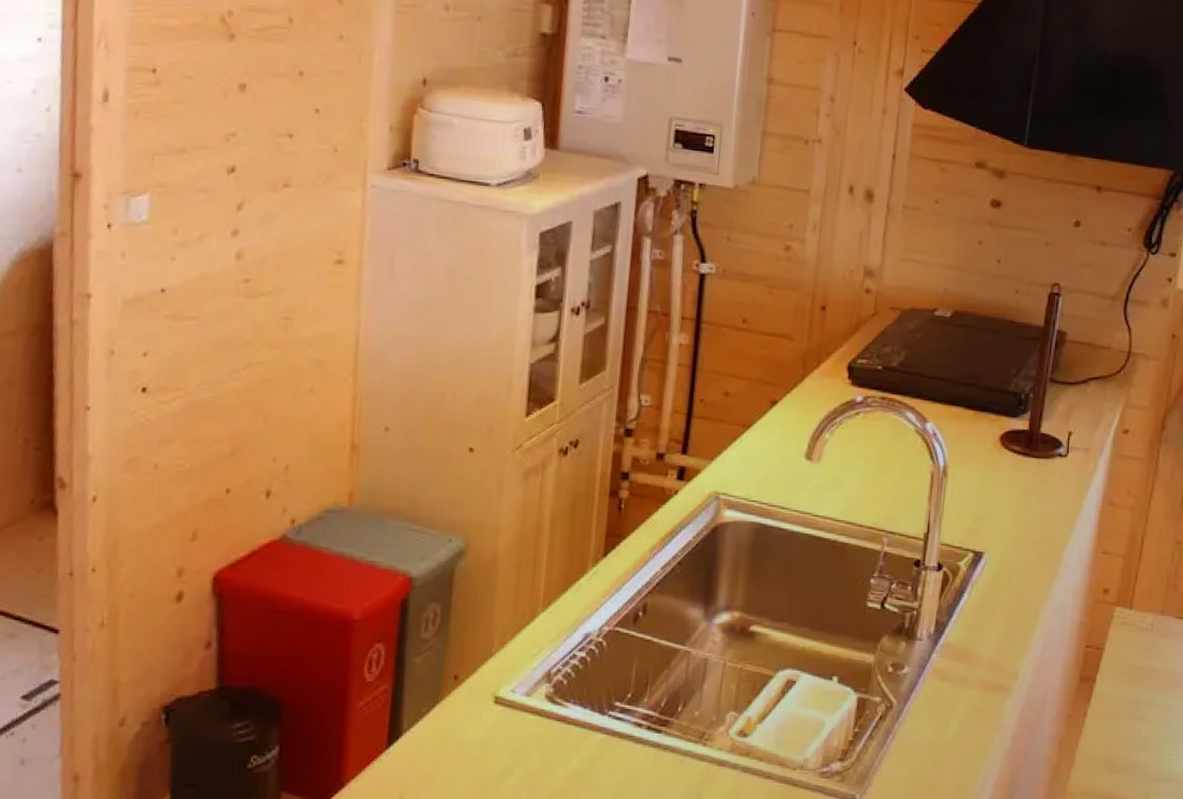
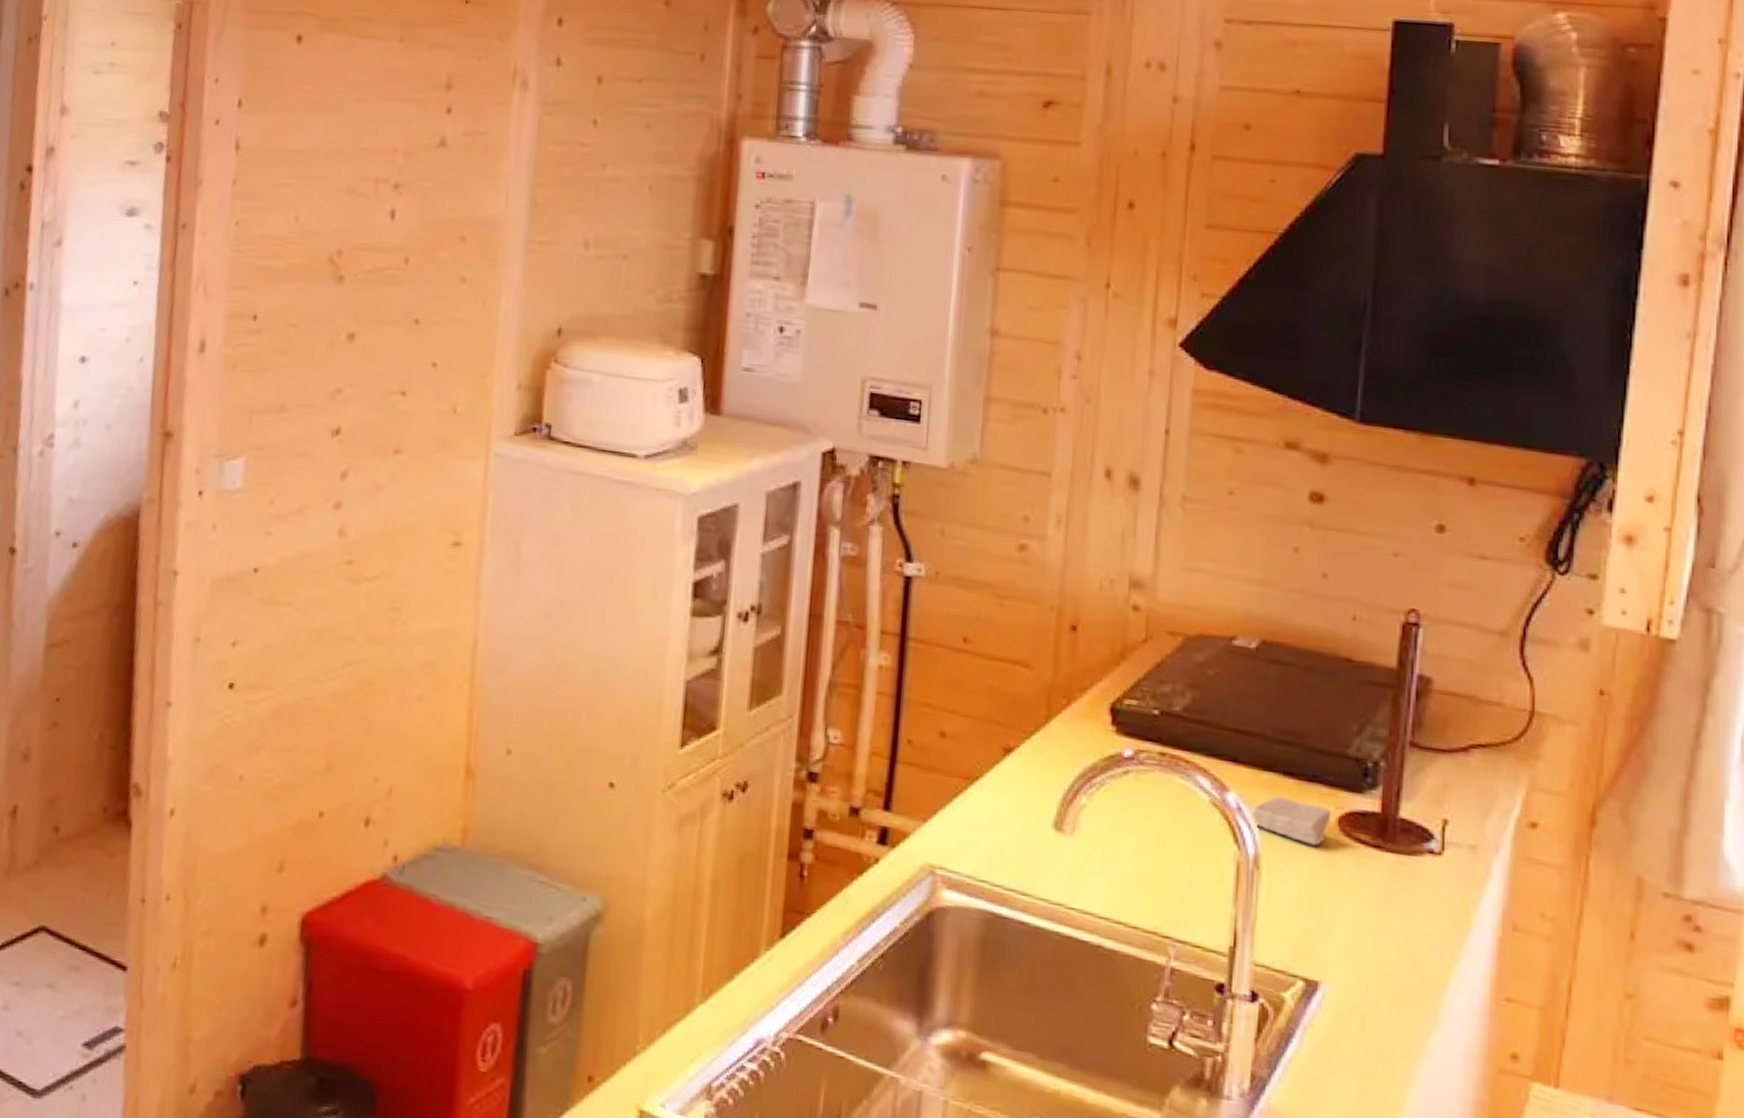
soap bar: none [942,423,997,457] -> present [1251,795,1332,846]

